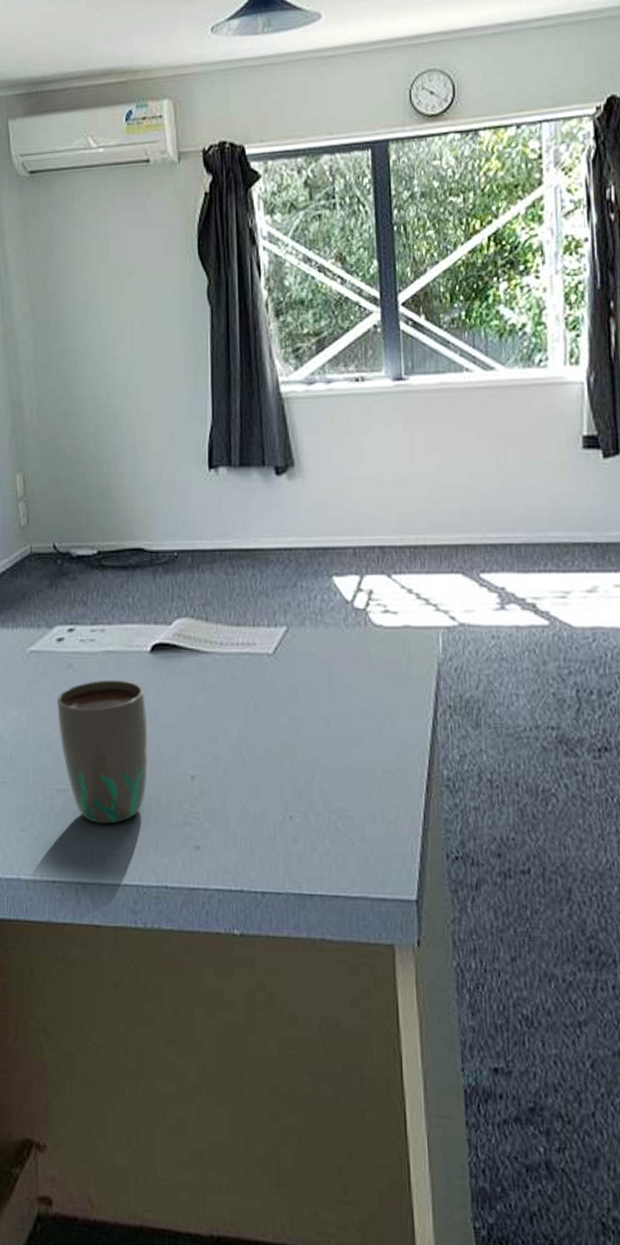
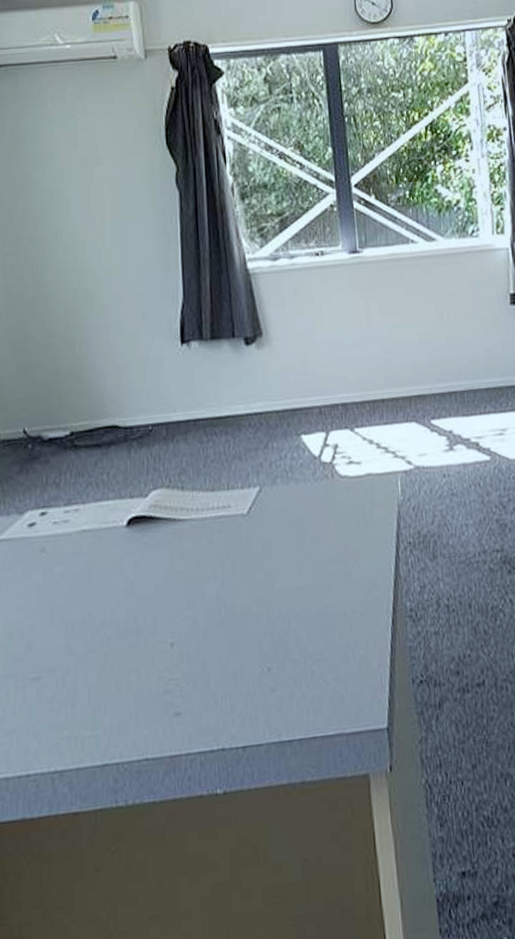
mug: present [57,680,148,824] -> none [29,557,126,707]

